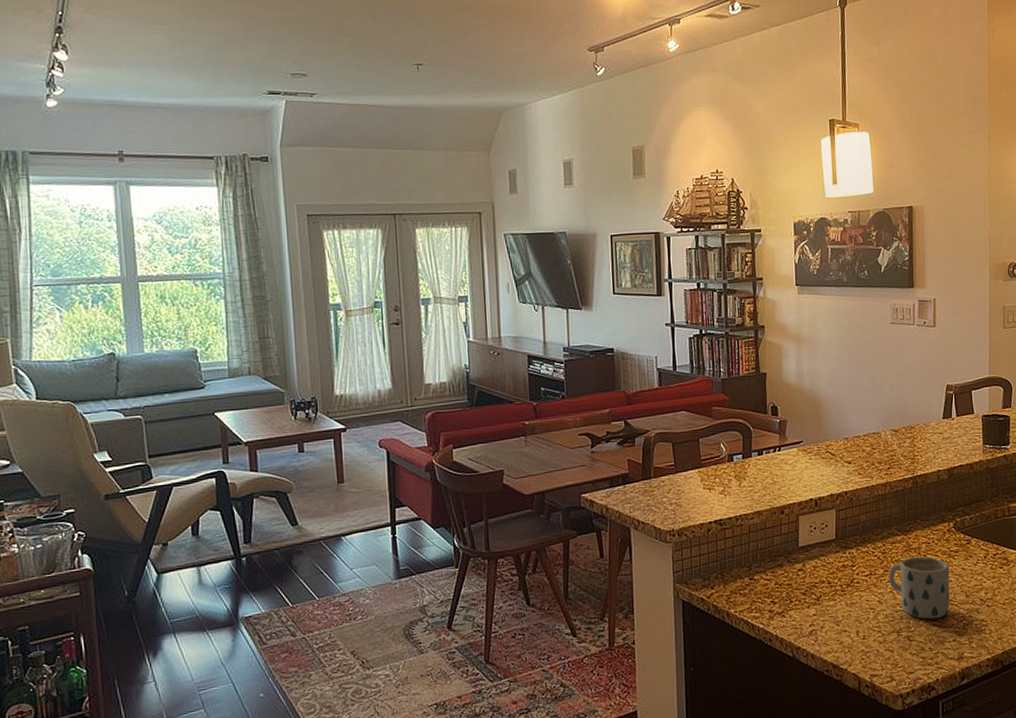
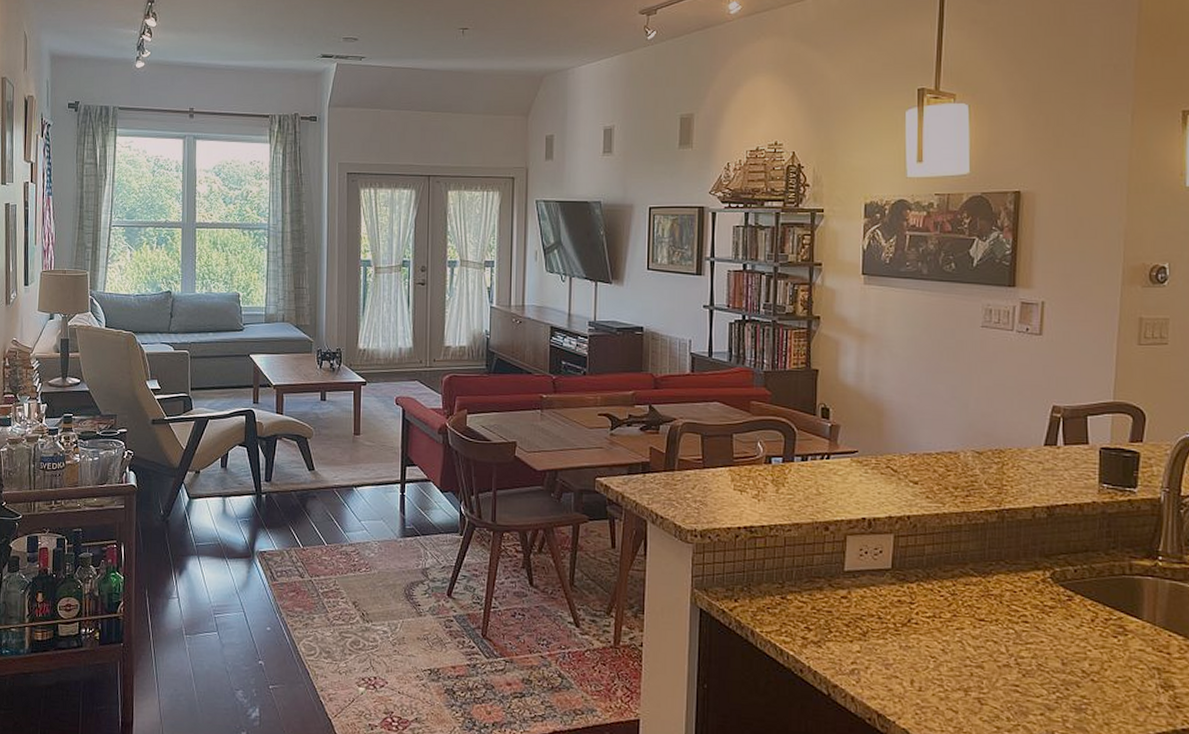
mug: present [889,556,950,619] -> none [958,604,1041,684]

